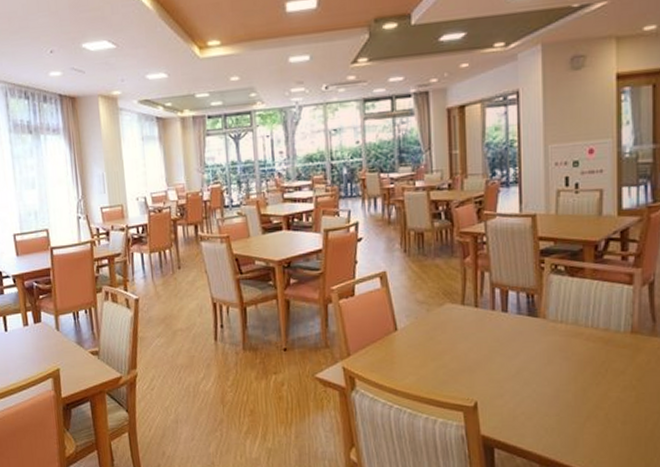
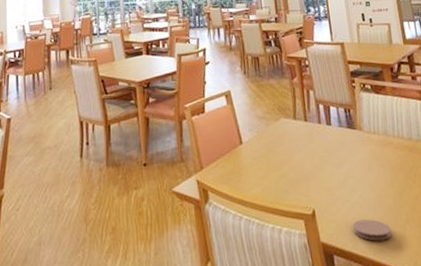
coaster: none [520,414,566,437] -> present [352,219,391,241]

